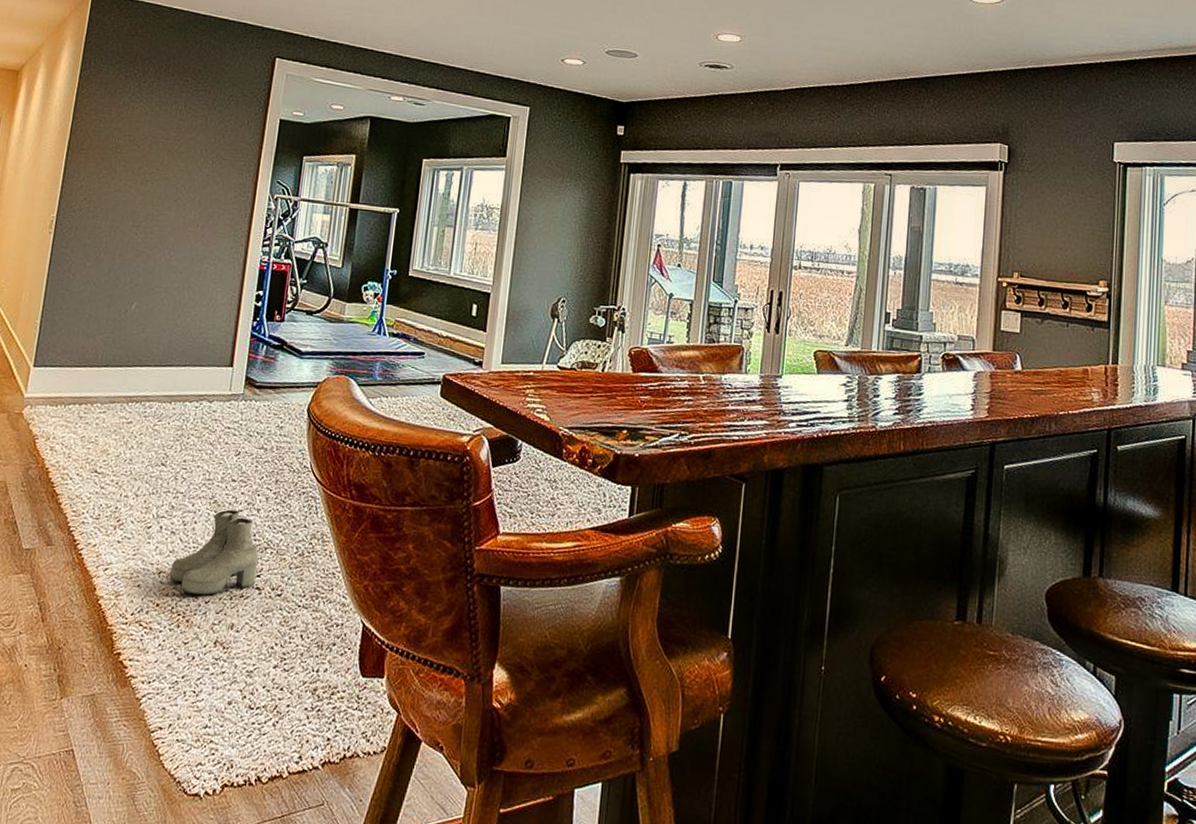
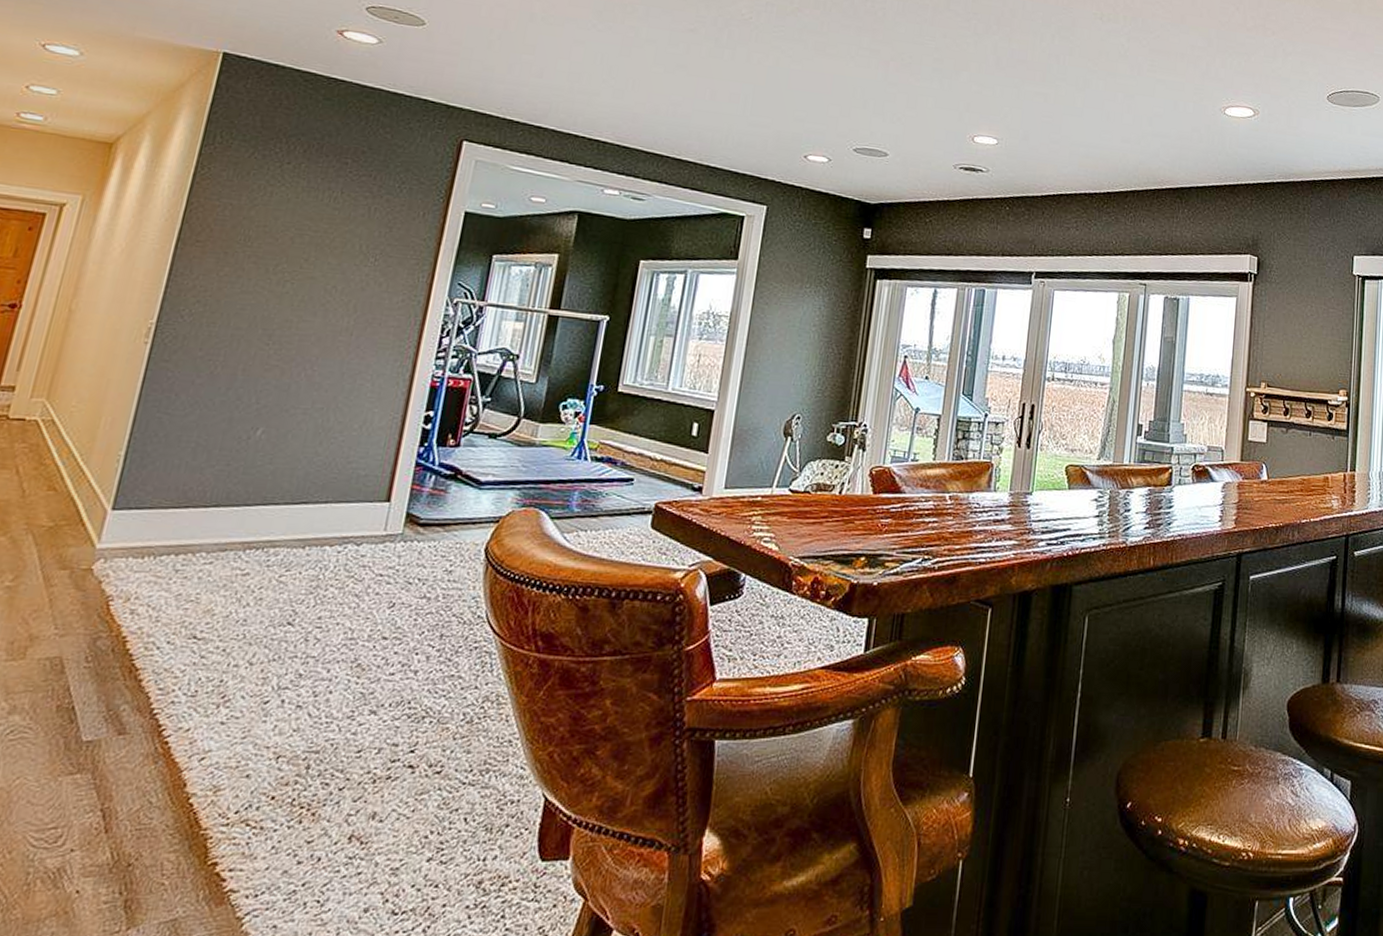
boots: present [169,509,259,595] -> none [290,673,414,780]

